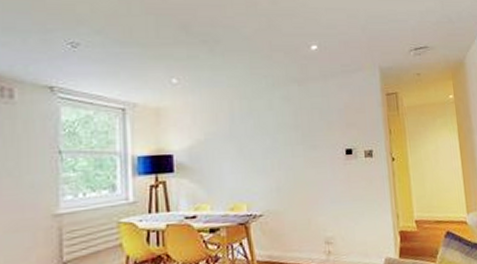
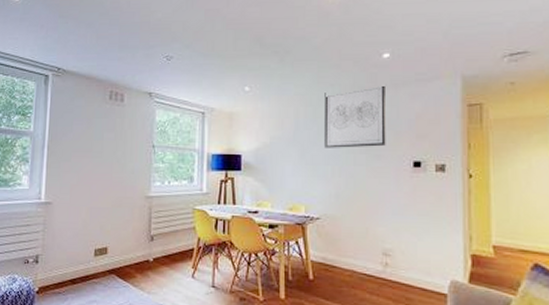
wall art: none [258,78,320,142] -> present [324,86,386,148]

